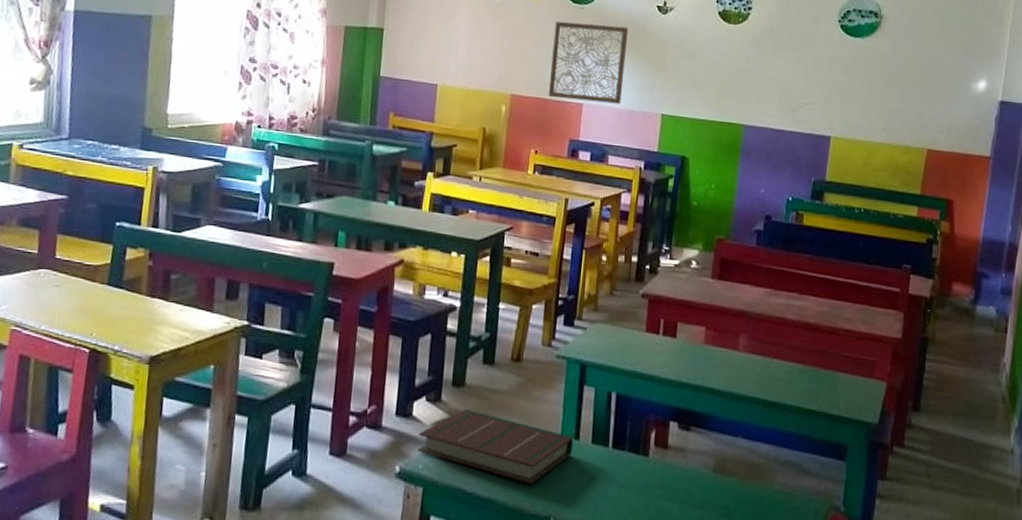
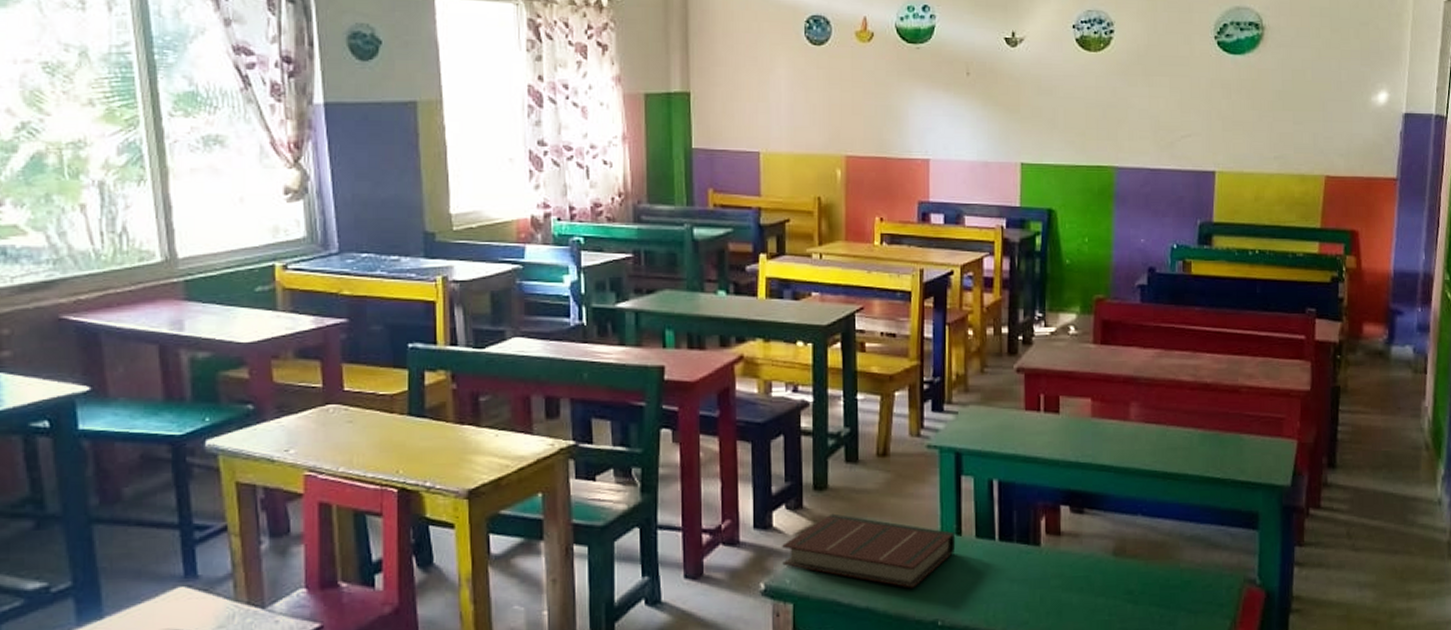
wall art: present [549,21,629,104] -> none [888,65,974,156]

